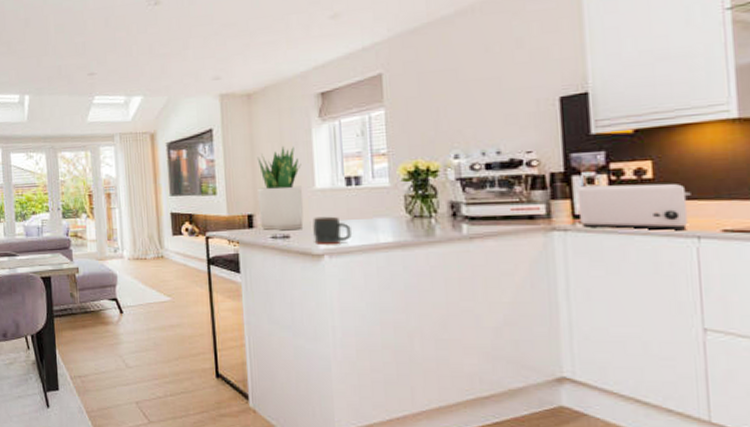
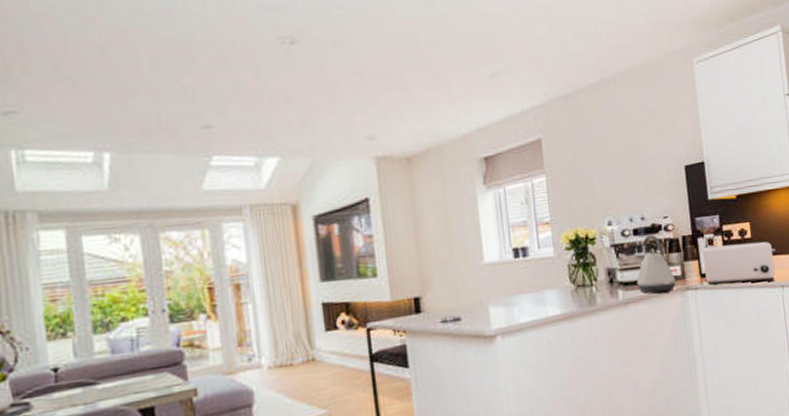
planter: present [257,146,304,231] -> none [421,217,474,314]
mug: present [313,216,352,245] -> none [483,292,522,325]
kettle: none [486,170,539,231] -> present [636,235,676,294]

